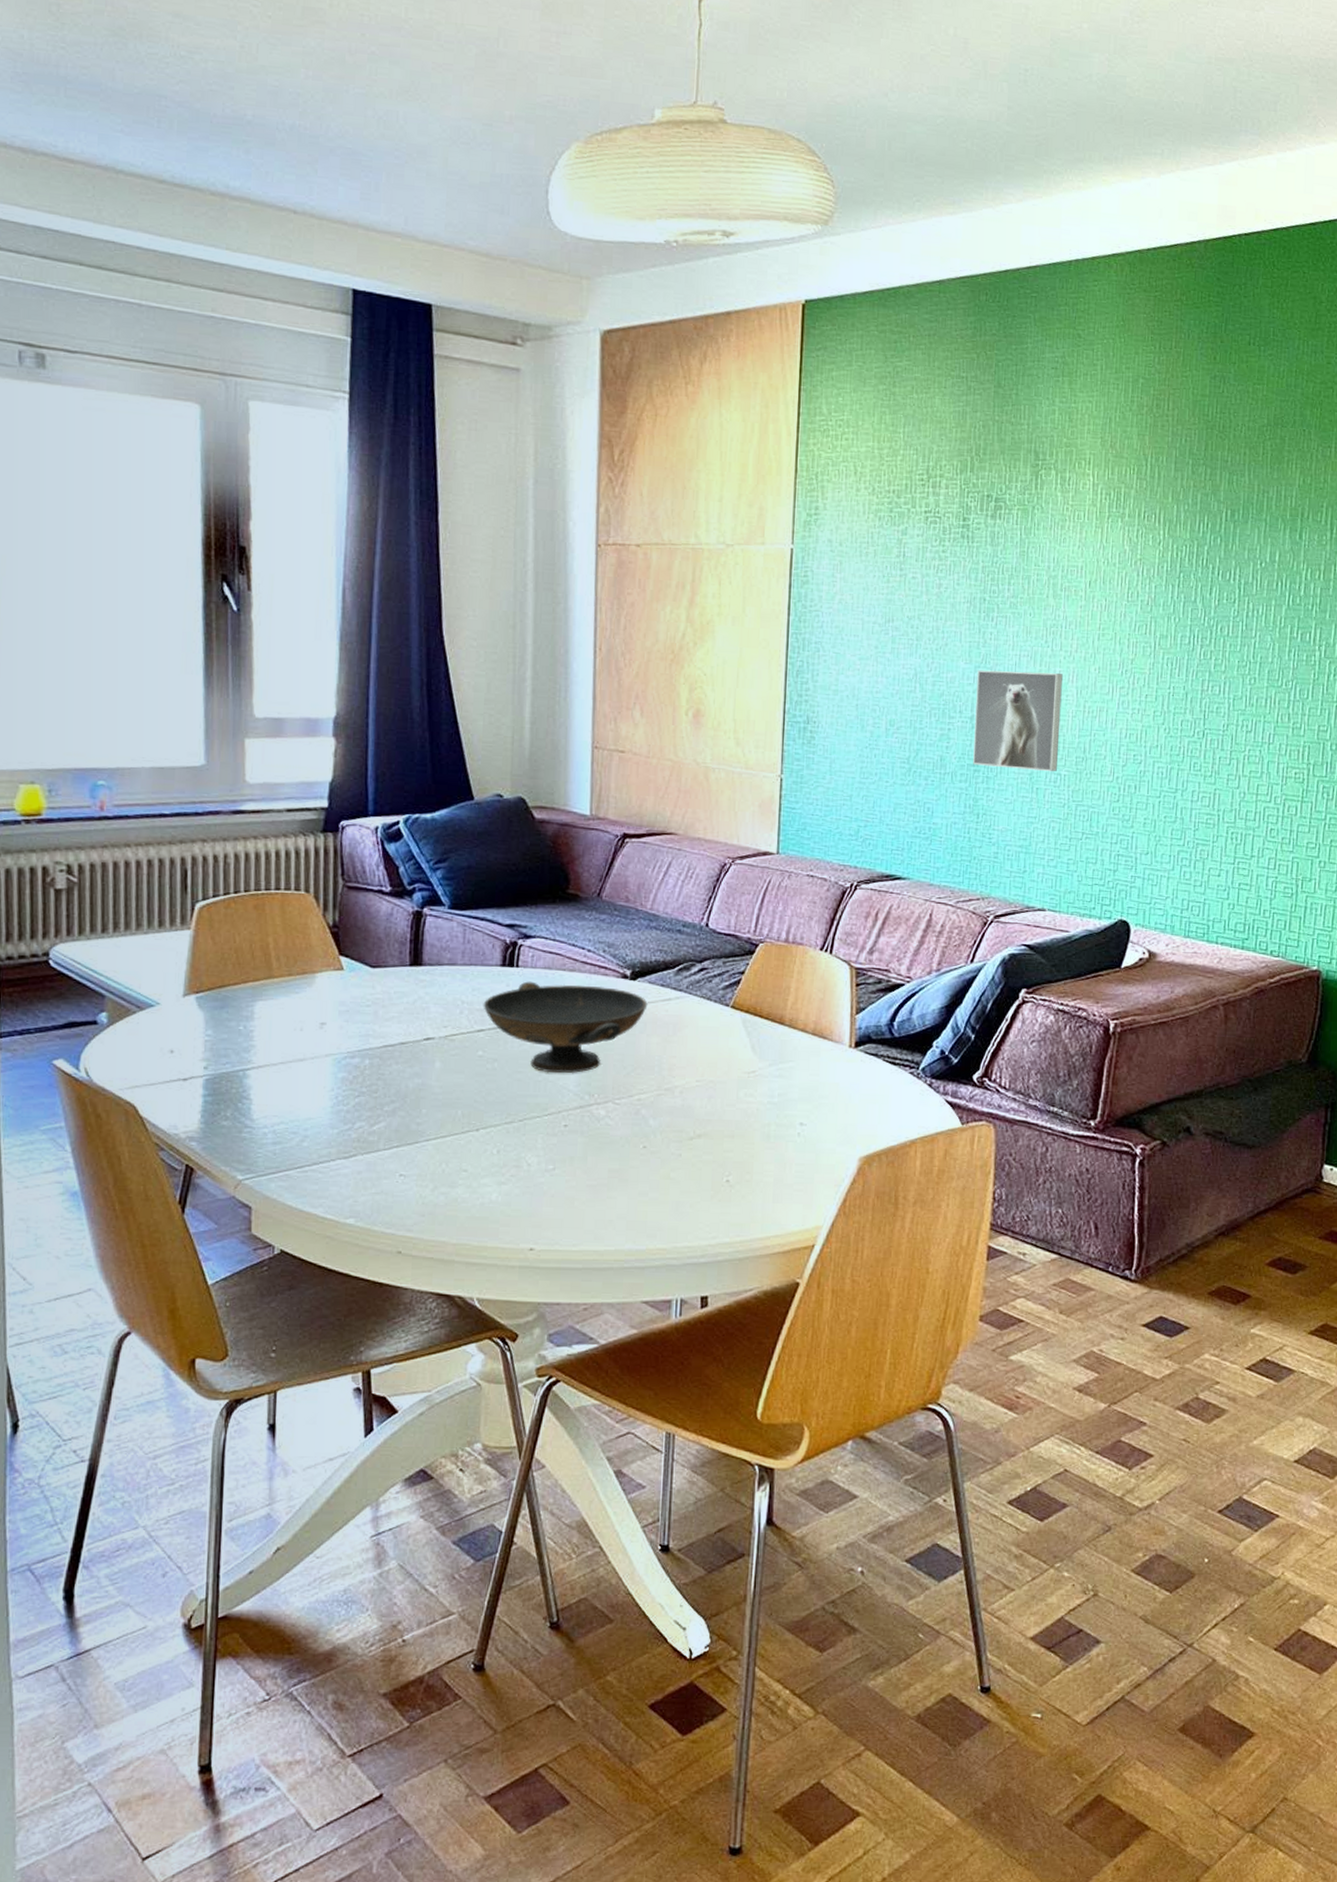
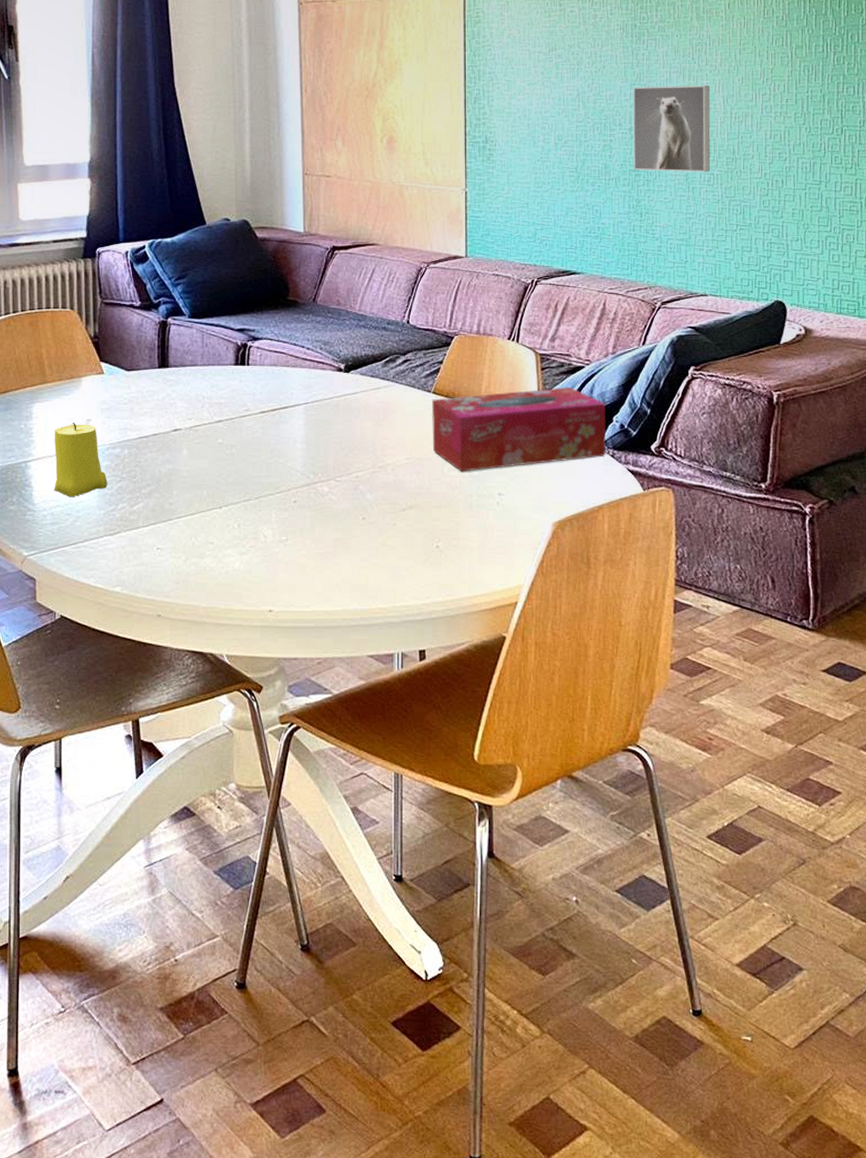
candle: none [277,1026,343,1112] -> present [54,423,108,496]
decorative bowl: present [483,981,648,1074] -> none [221,377,360,456]
tissue box: none [727,1006,925,1098] -> present [431,387,606,472]

